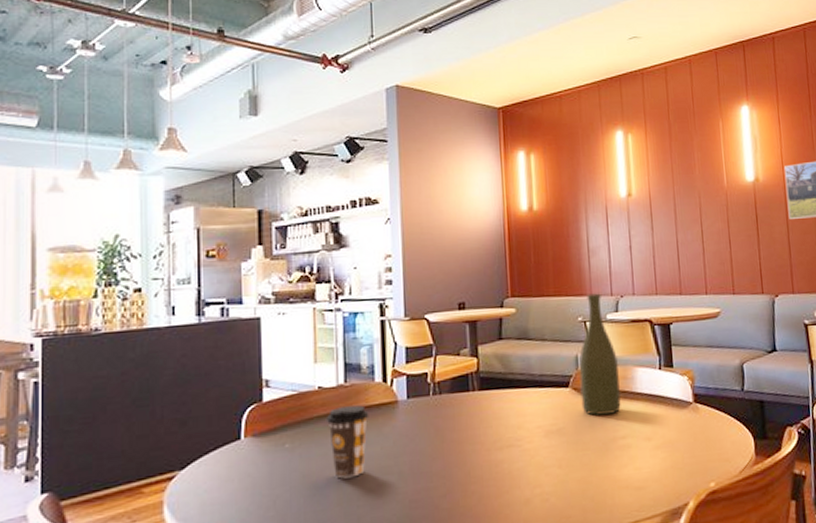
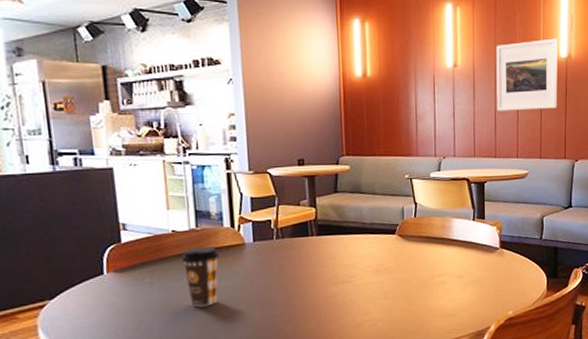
bottle: present [578,293,621,416] -> none [404,154,439,258]
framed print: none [673,161,748,243] -> present [496,38,558,111]

